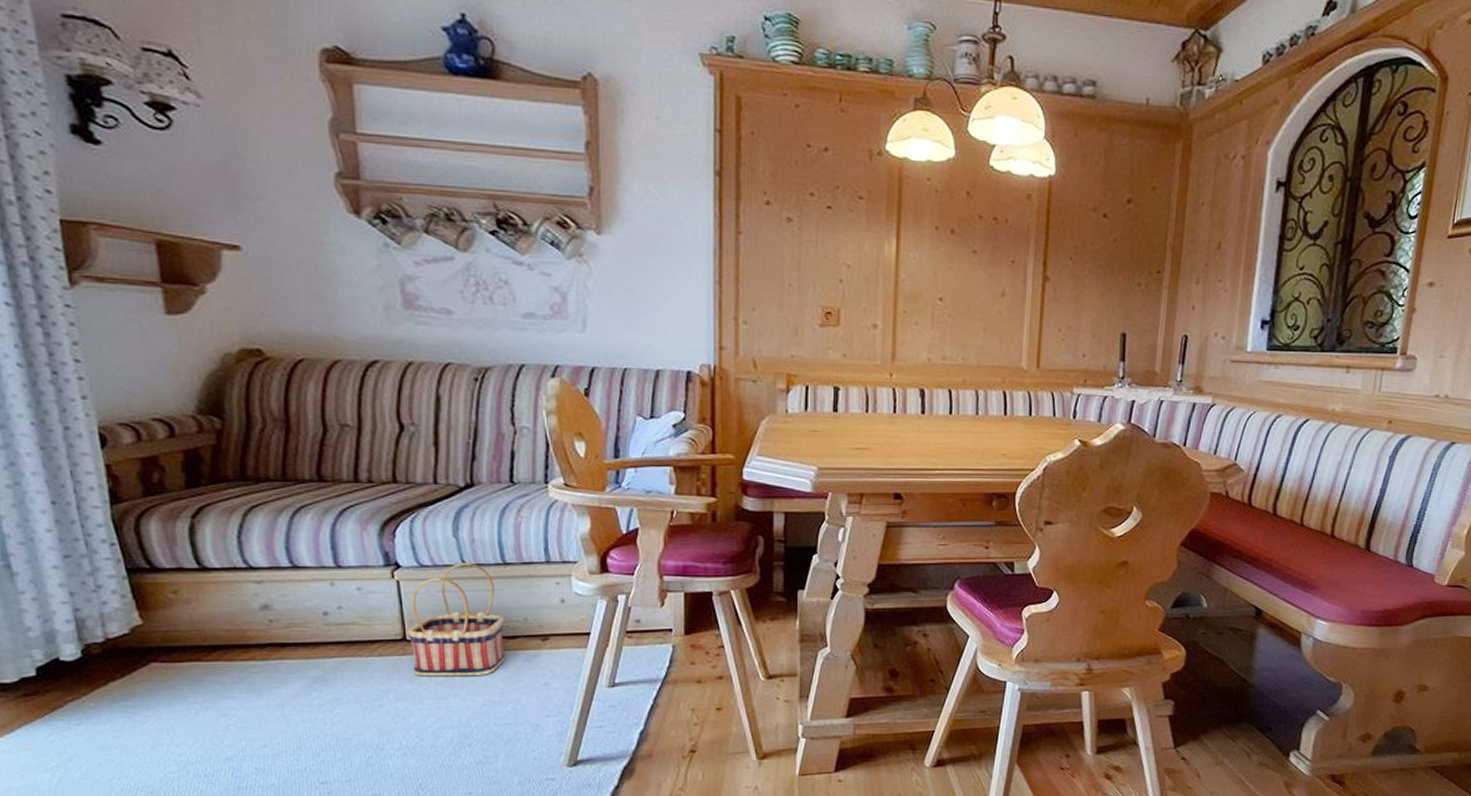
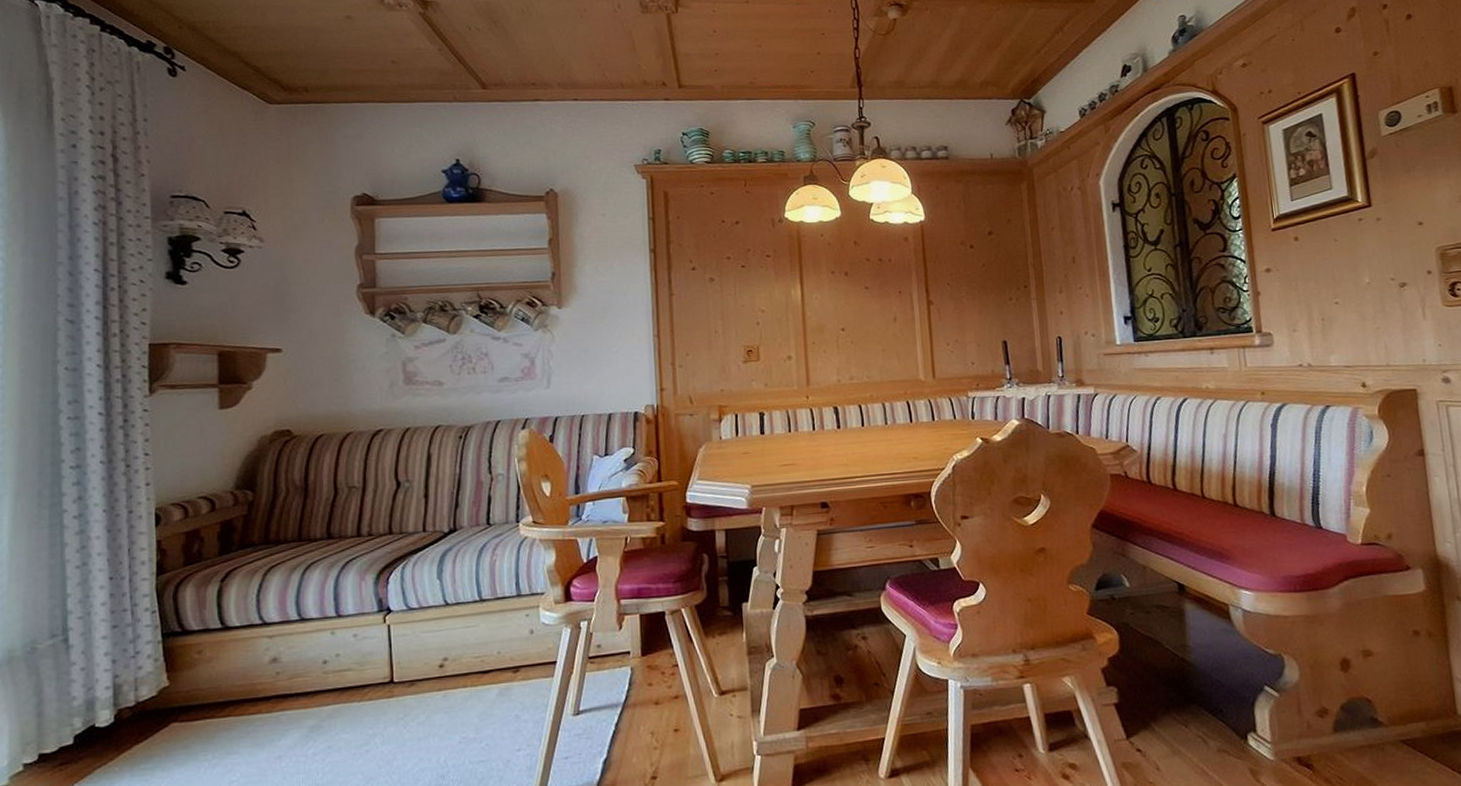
basket: present [407,562,505,677] -> none [395,602,481,718]

